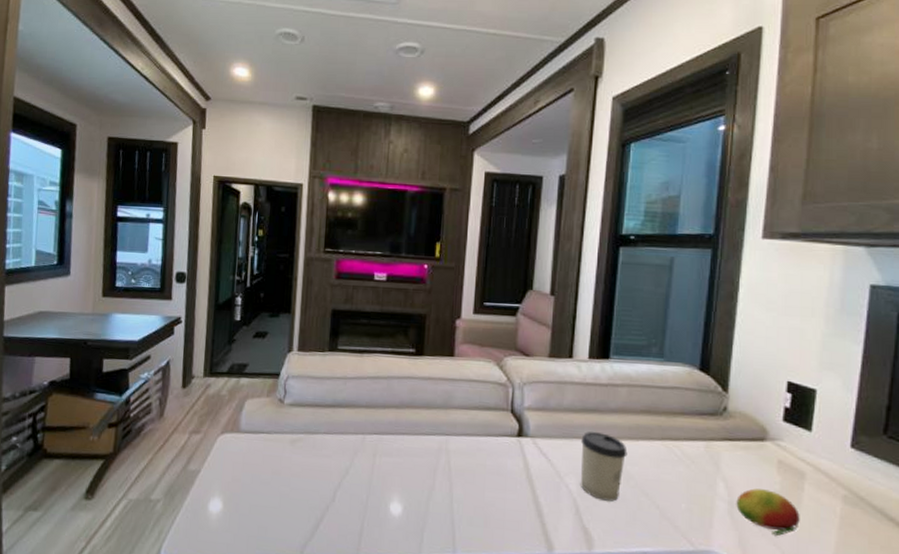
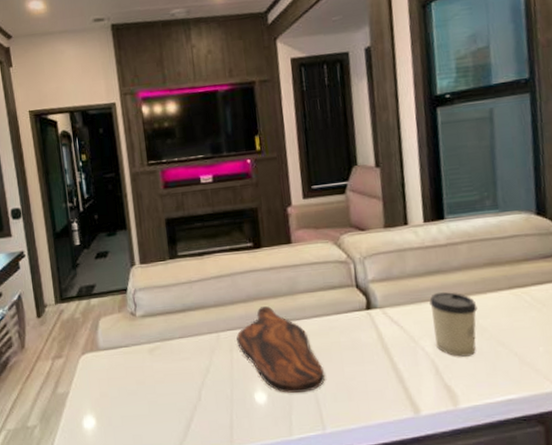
cutting board: none [382,416,465,511] -> present [236,306,326,394]

